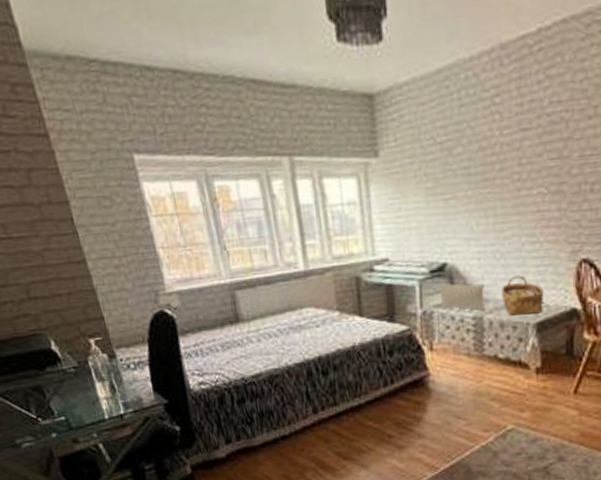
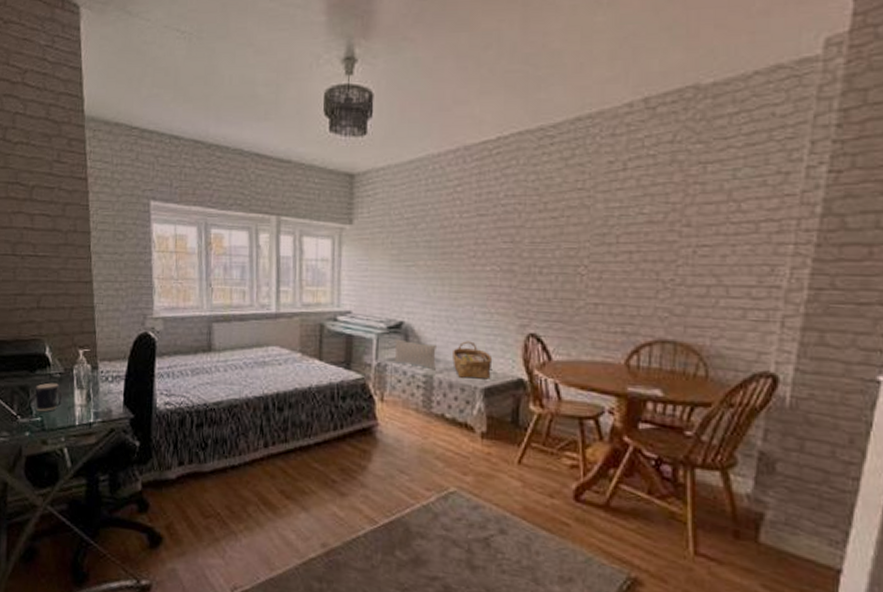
mug: none [49,378,84,411] -> present [35,383,63,412]

